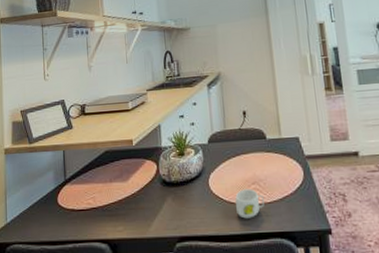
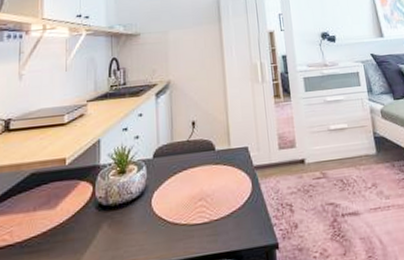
mug: present [235,189,265,219] -> none [180,206,211,241]

